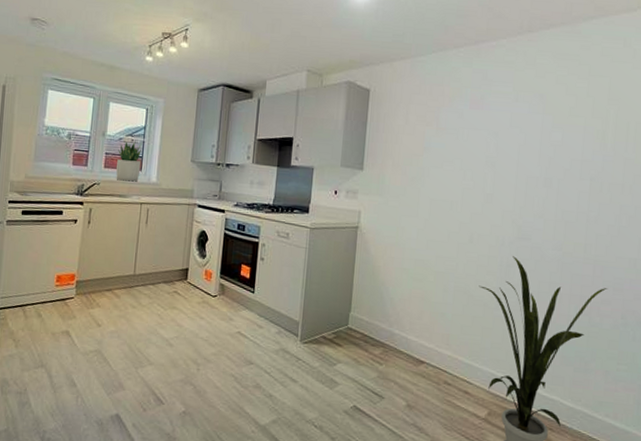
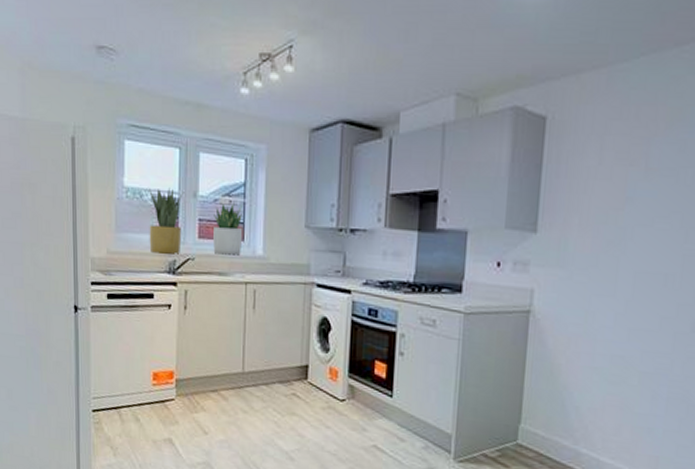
planter: none [62,128,94,180] -> present [149,188,183,255]

